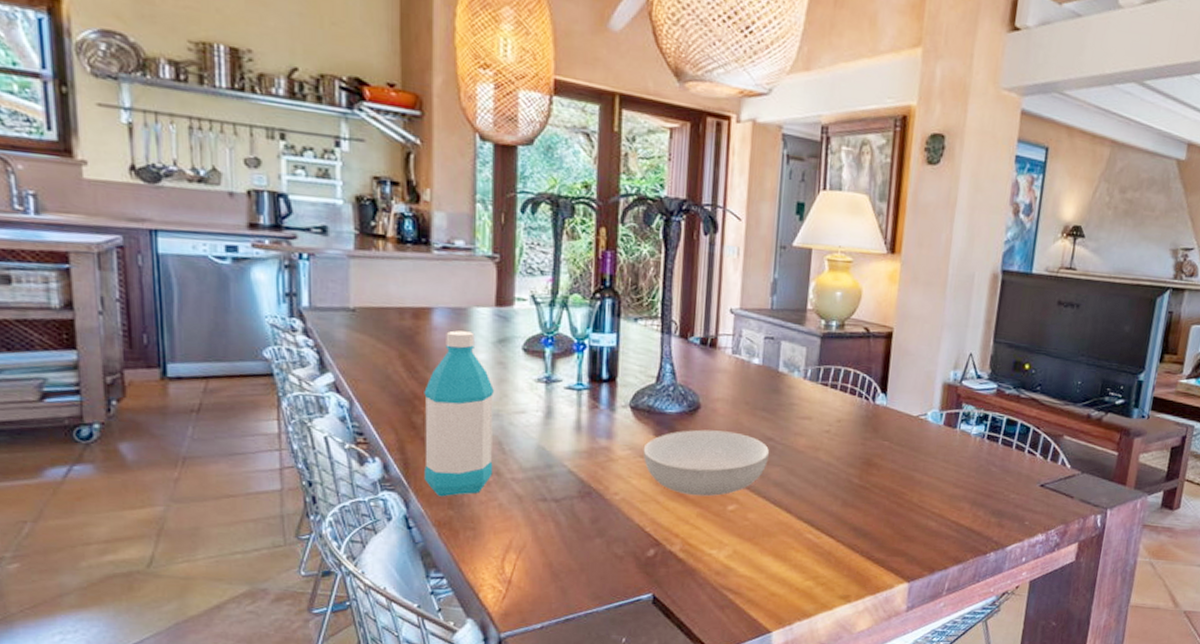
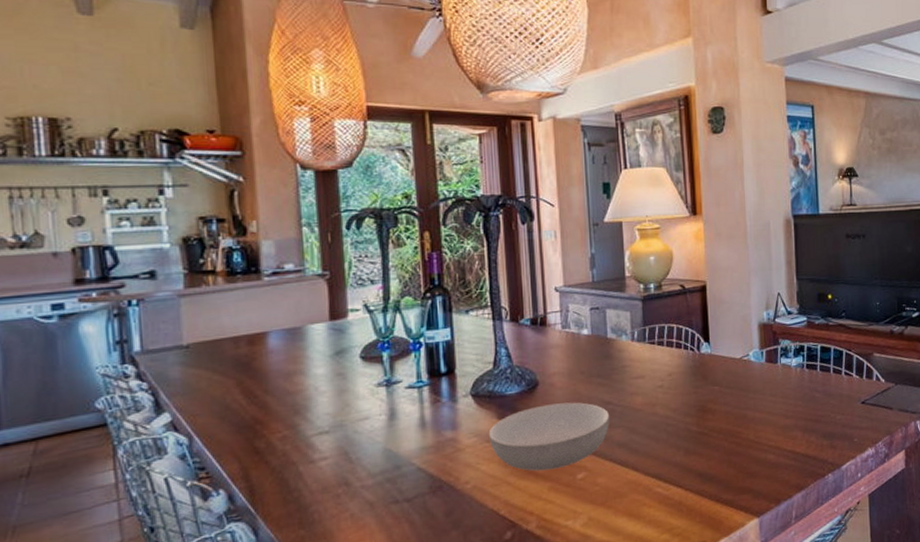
water bottle: present [424,330,494,497] -> none [265,349,342,518]

